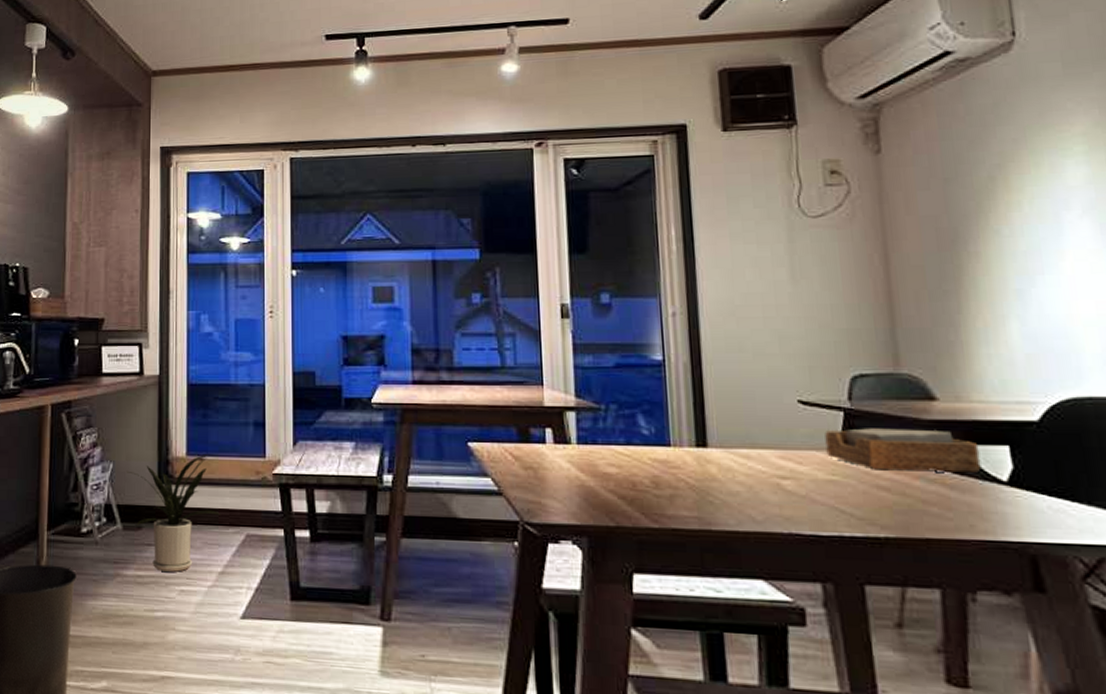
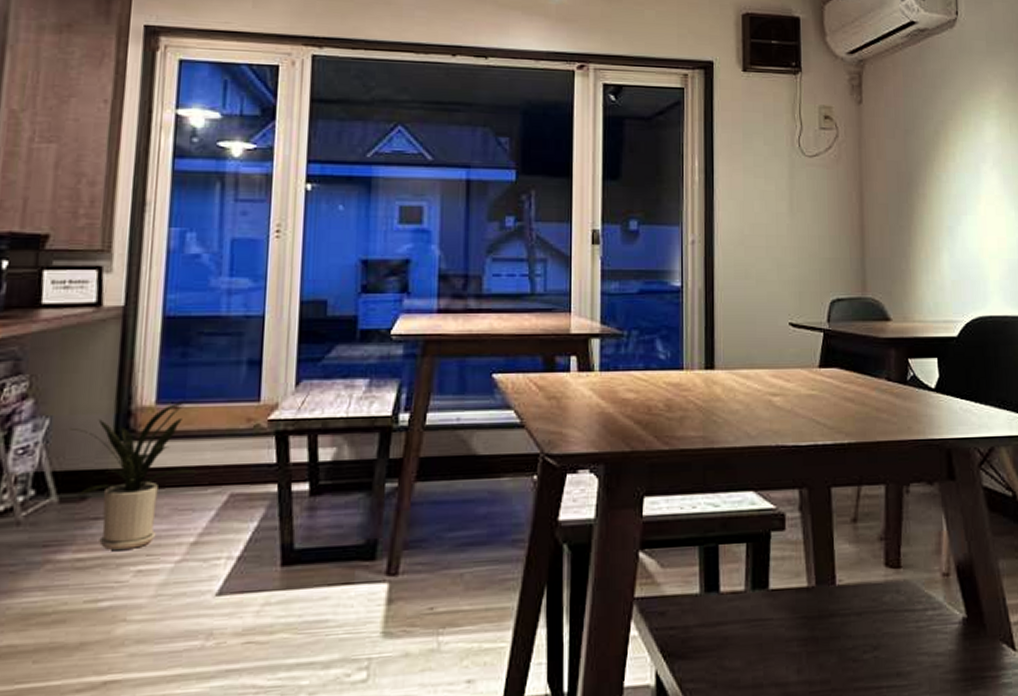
napkin holder: present [825,428,982,473] -> none [808,346,918,384]

